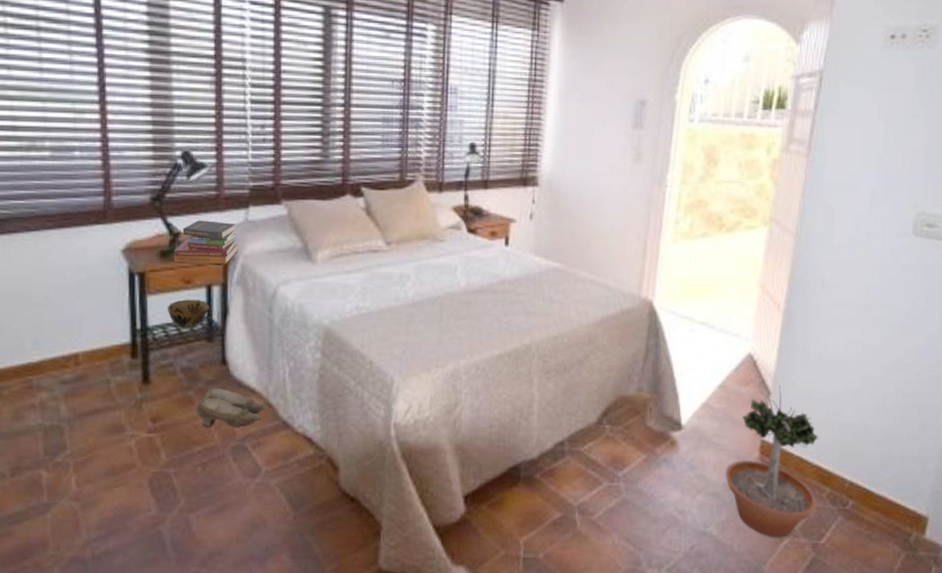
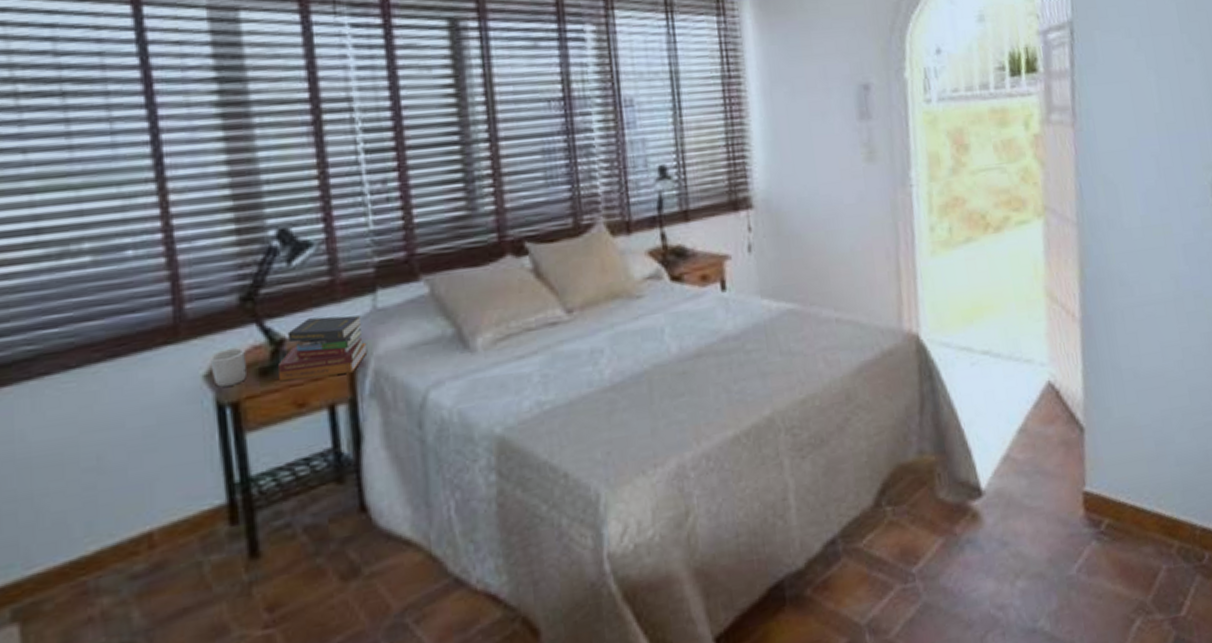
mug: none [127,233,153,260] -> present [210,347,248,387]
woven basket: present [167,299,209,329] -> none [275,427,335,472]
slippers: present [195,388,266,427] -> none [329,546,429,606]
potted tree: present [724,386,819,538] -> none [1045,417,1168,620]

